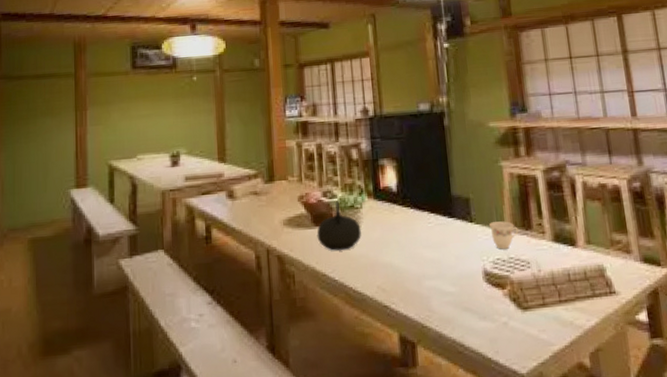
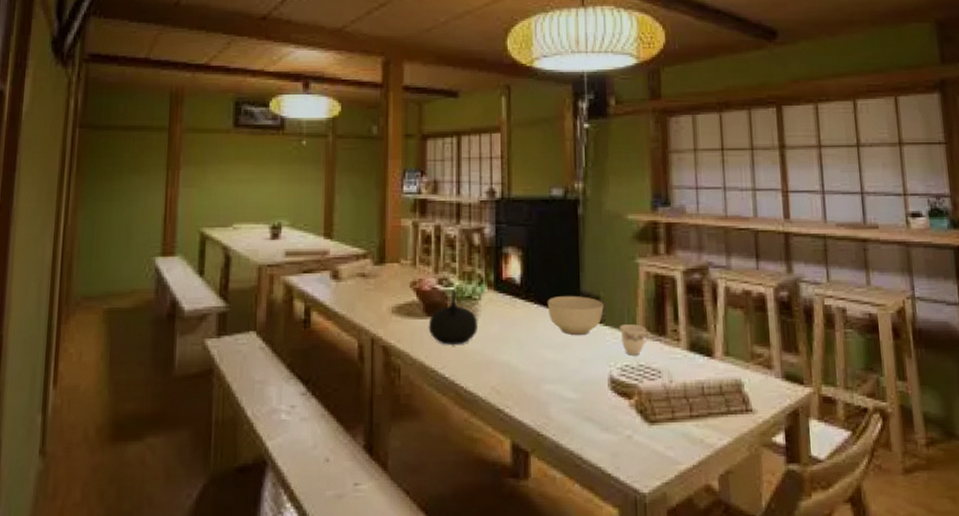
bowl: none [422,198,474,234] -> present [547,295,604,335]

